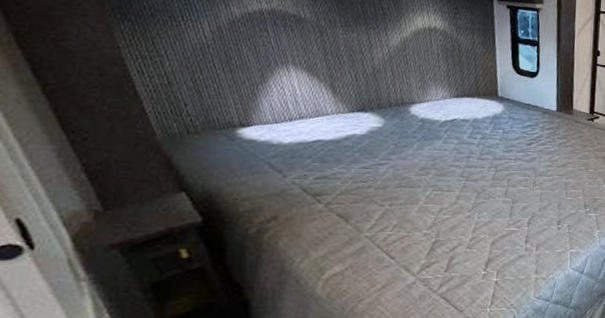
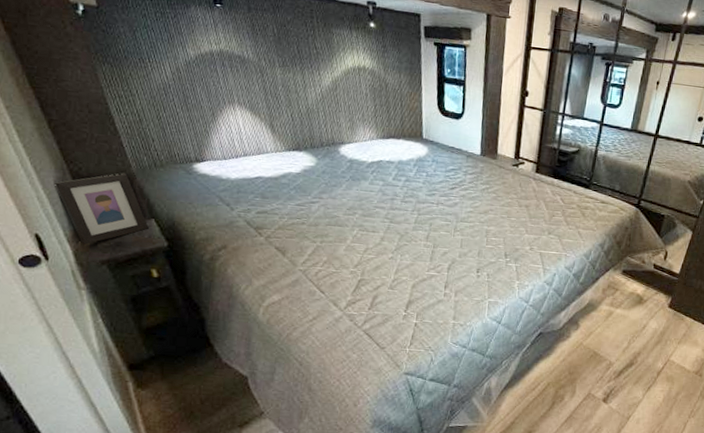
picture frame: none [46,142,177,227] -> present [54,173,149,244]

